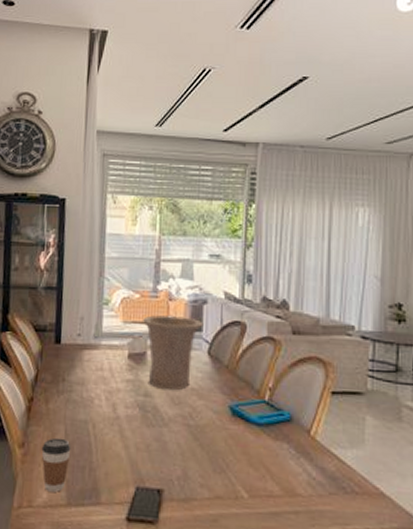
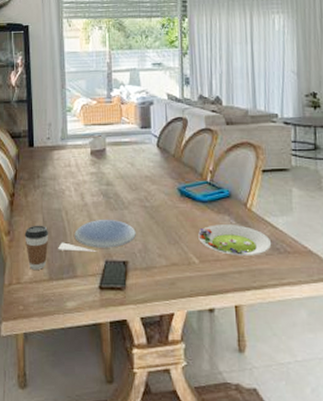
plate: none [80,437,175,476] -> present [58,220,136,252]
vase: present [143,315,204,391] -> none [101,117,152,179]
salad plate: none [250,453,337,494] -> present [198,224,272,255]

